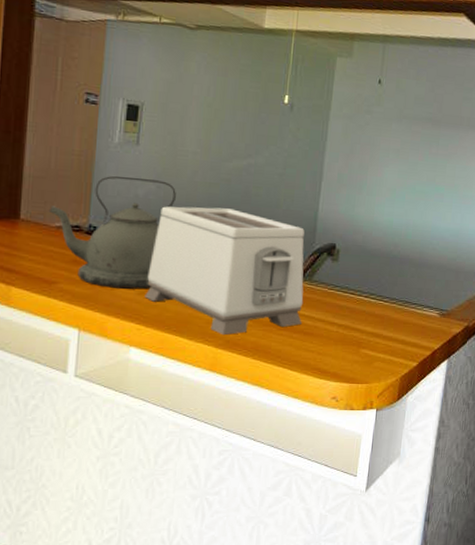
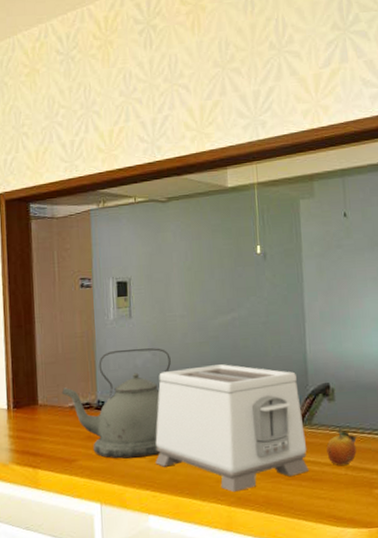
fruit: none [322,286,354,324] -> present [326,426,358,466]

